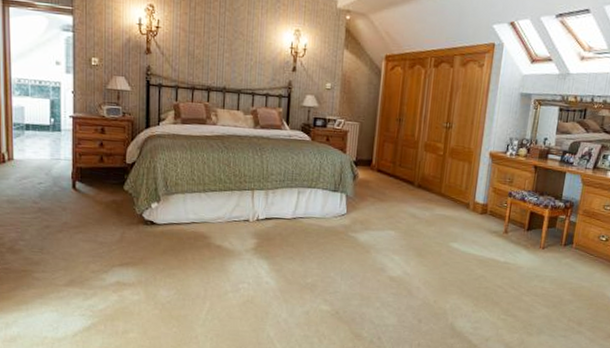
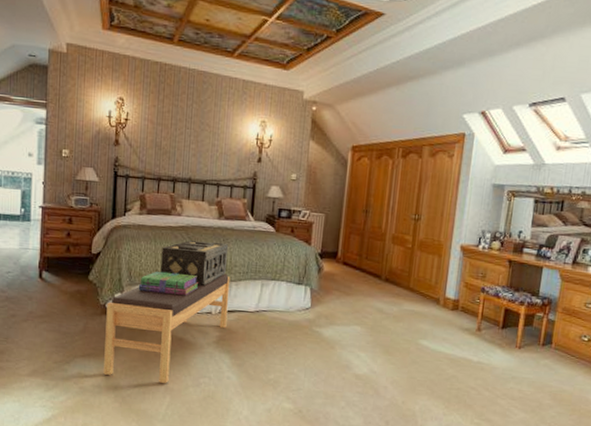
bench: none [142,182,267,290] -> present [103,273,230,383]
stack of books: none [175,180,235,205] -> present [138,271,198,296]
decorative box: none [197,150,265,195] -> present [160,240,229,286]

